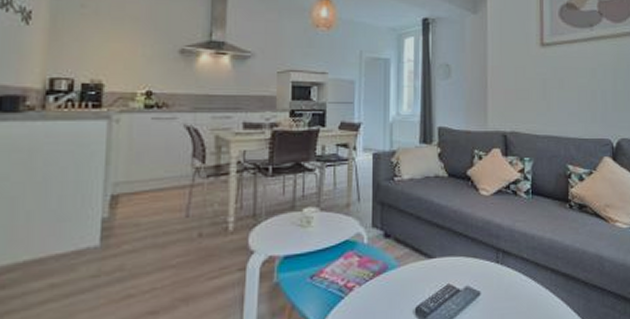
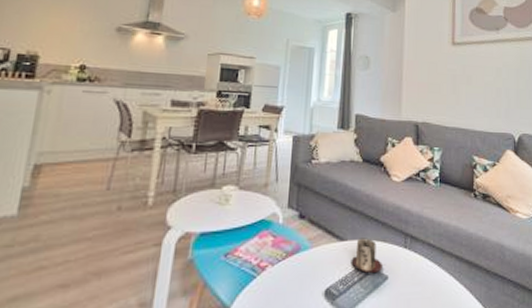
mug: none [441,254,474,290] -> present [351,238,382,274]

